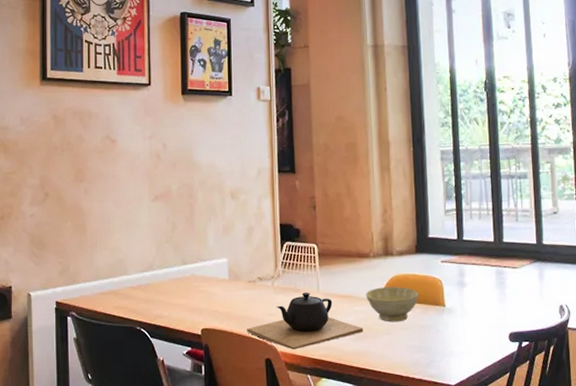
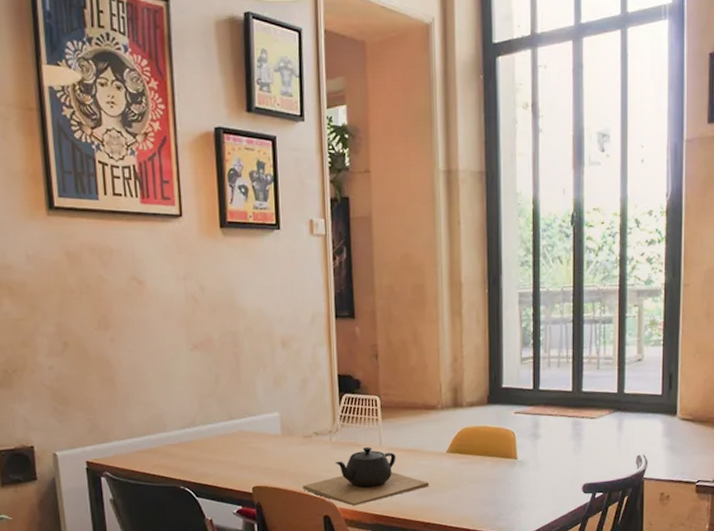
bowl: present [365,287,418,322] -> none [432,439,489,476]

